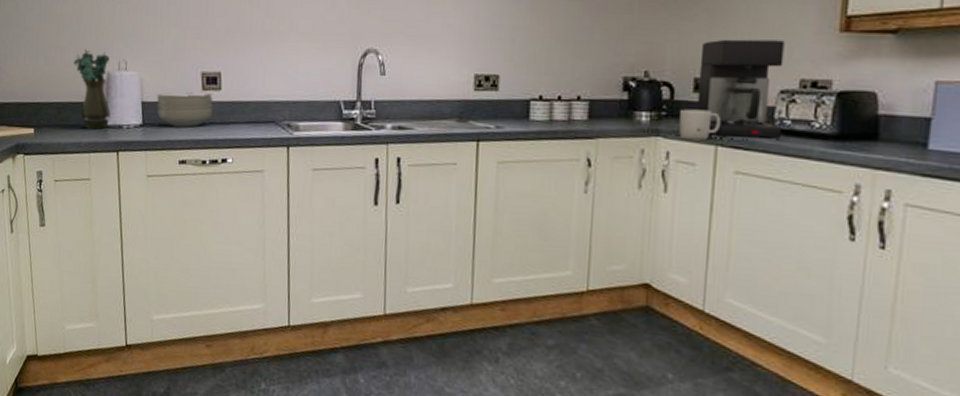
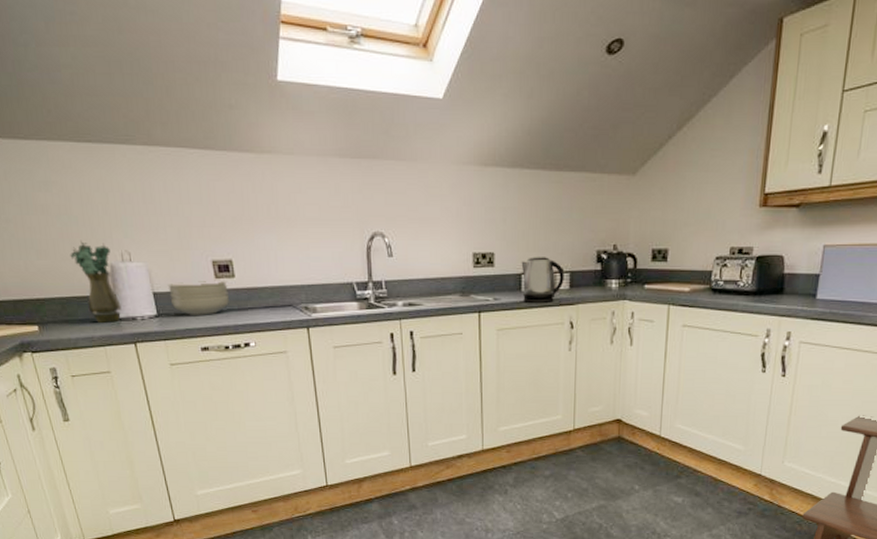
kettle: none [530,81,582,136] -> present [521,257,564,304]
mug: present [679,109,722,140] -> none [641,276,673,301]
coffee maker: present [697,39,785,140] -> none [654,215,720,298]

